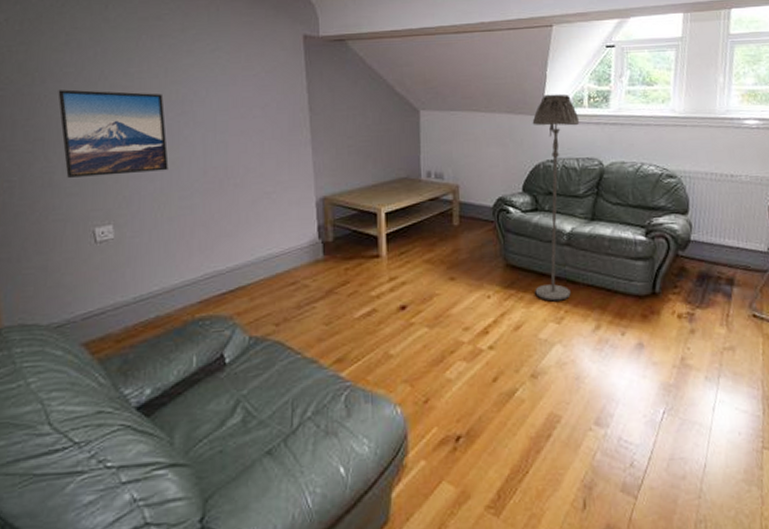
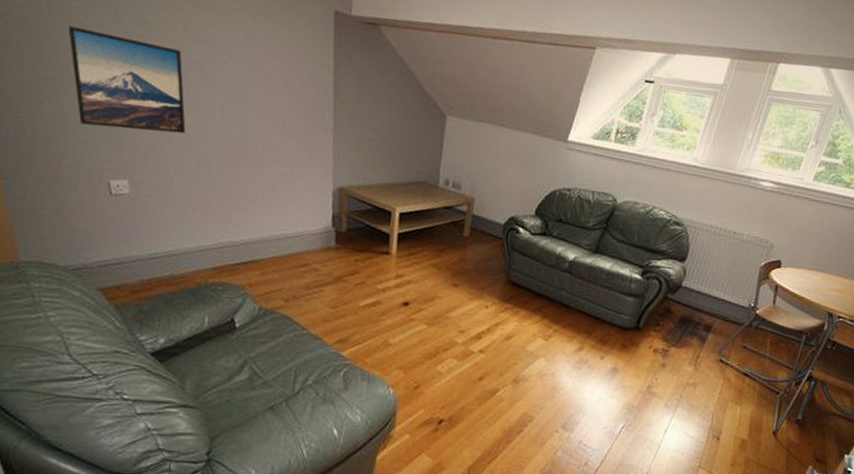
floor lamp: present [532,94,580,301] -> none [530,121,603,321]

